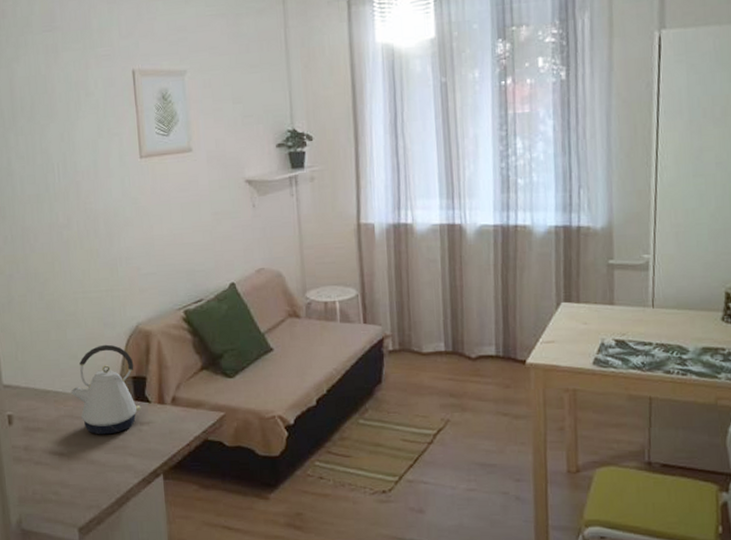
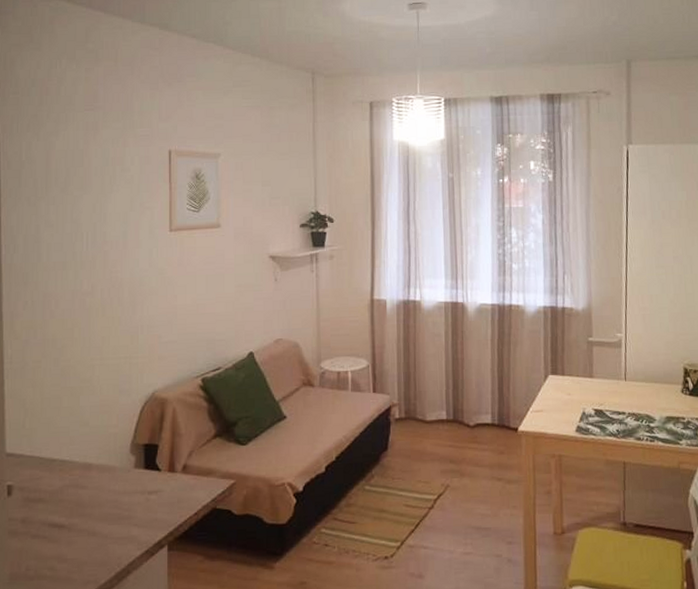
kettle: present [70,344,142,435] -> none [78,411,151,505]

